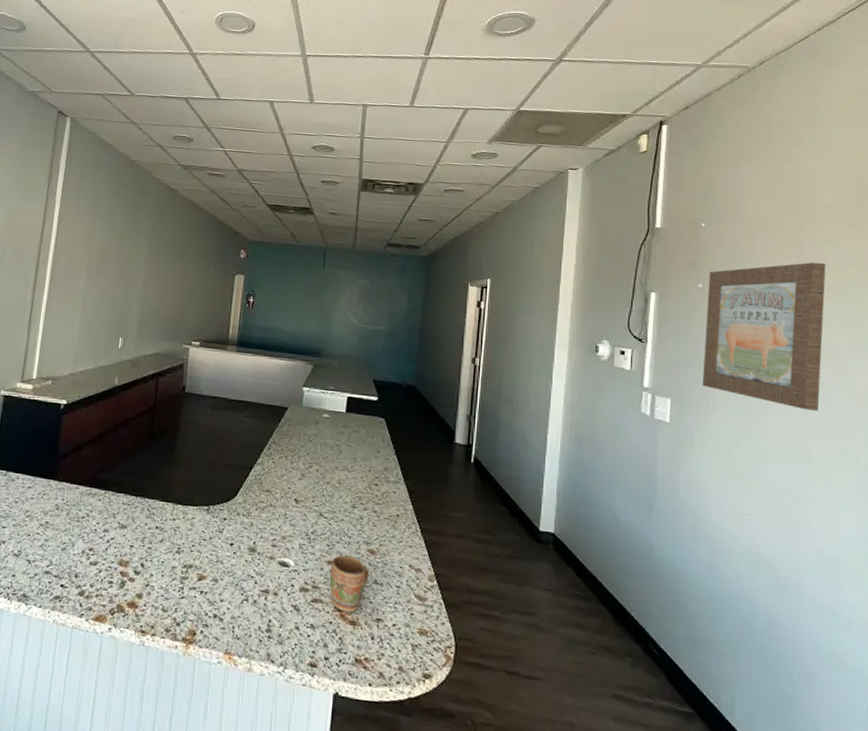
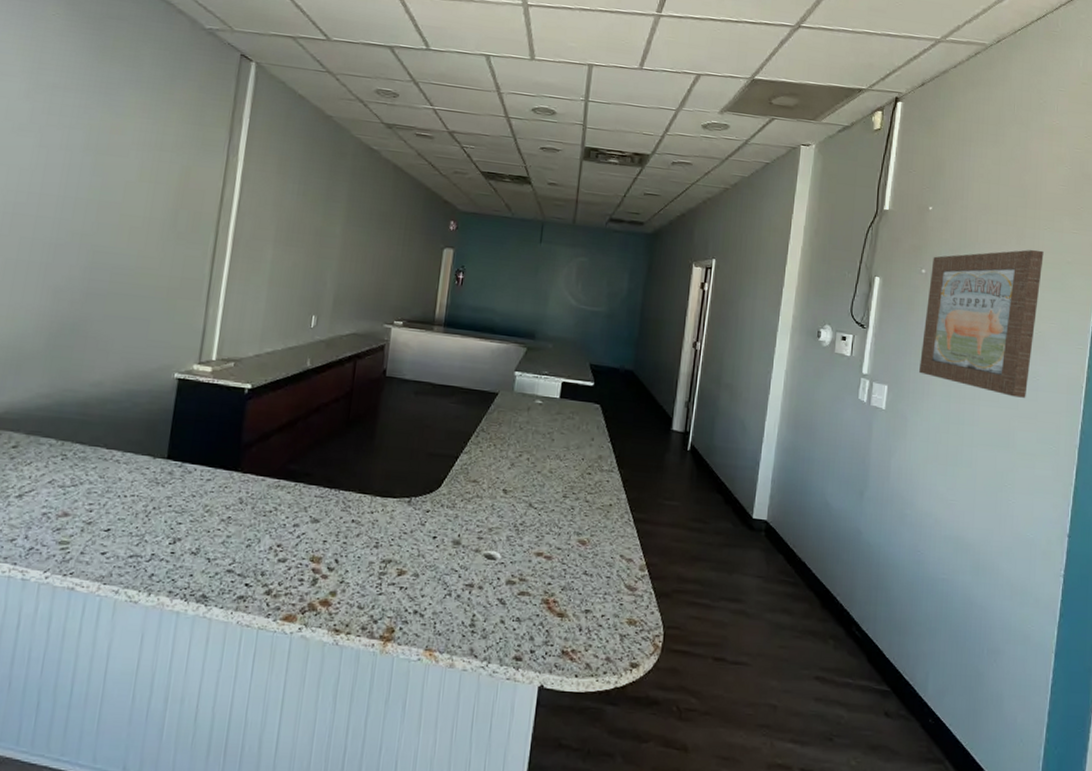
mug: present [329,555,370,613] -> none [537,546,580,605]

